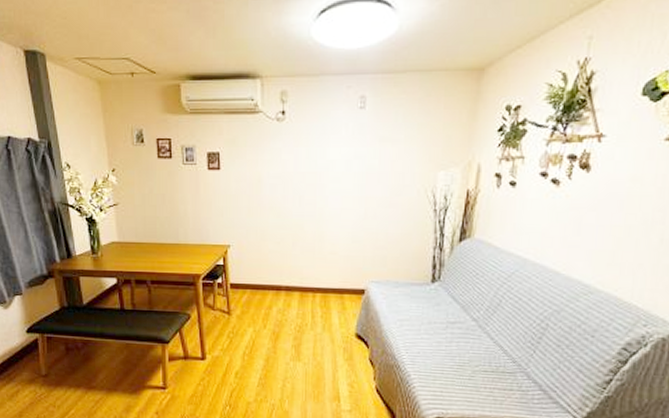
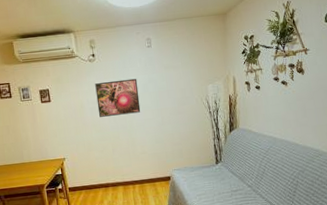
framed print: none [280,150,339,199] -> present [95,78,141,117]

